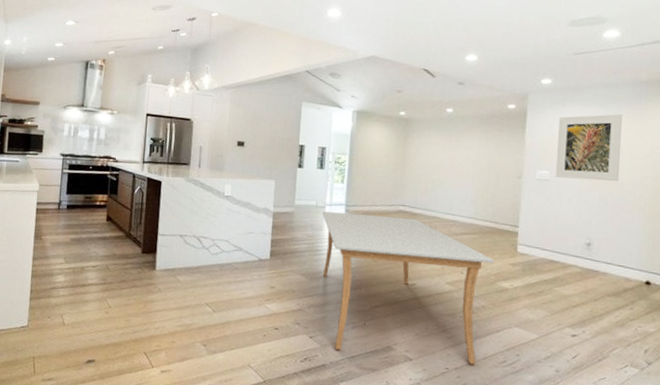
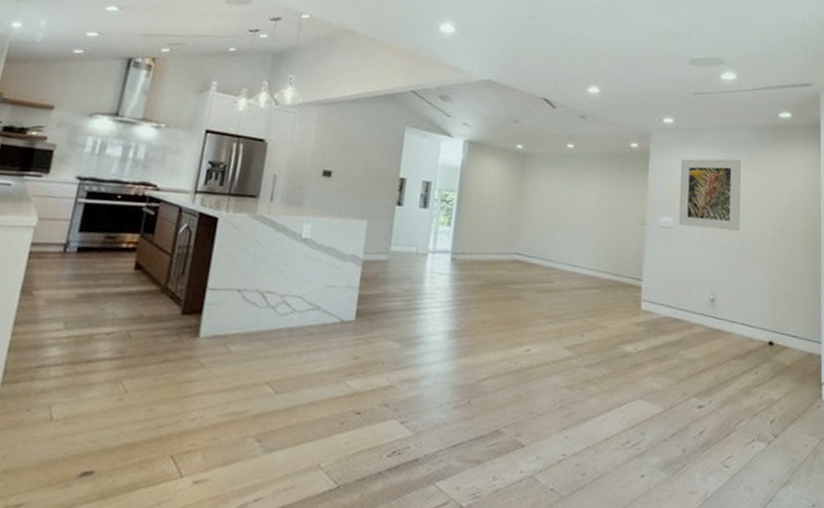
dining table: present [322,211,495,365] -> none [420,260,617,448]

